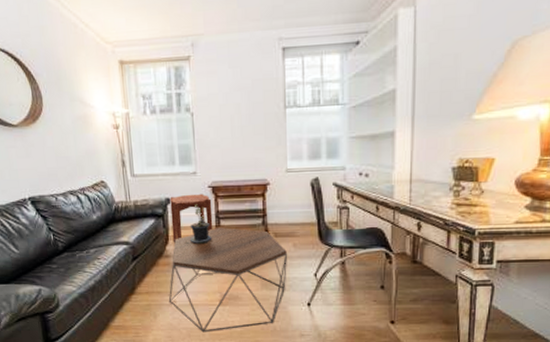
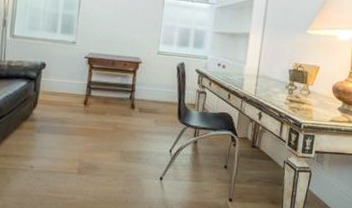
coffee table: present [168,227,288,333] -> none [26,97,149,201]
side table: present [170,193,213,243] -> none [41,62,86,107]
potted plant: present [184,204,212,245] -> none [52,72,81,112]

